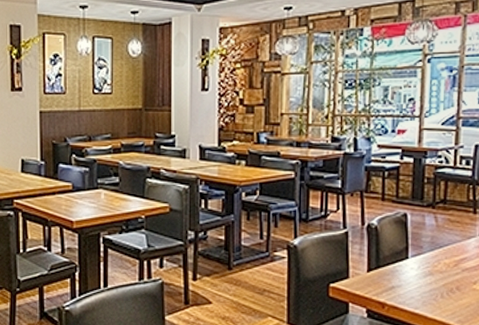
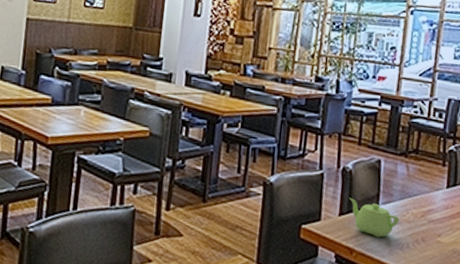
teapot: none [377,253,432,290] -> present [349,197,400,238]

